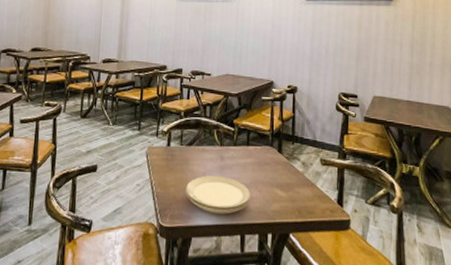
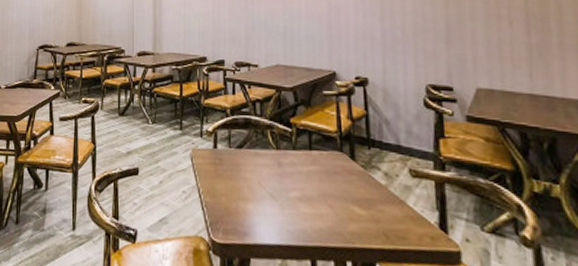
plate: present [186,176,251,215] -> none [239,184,320,234]

